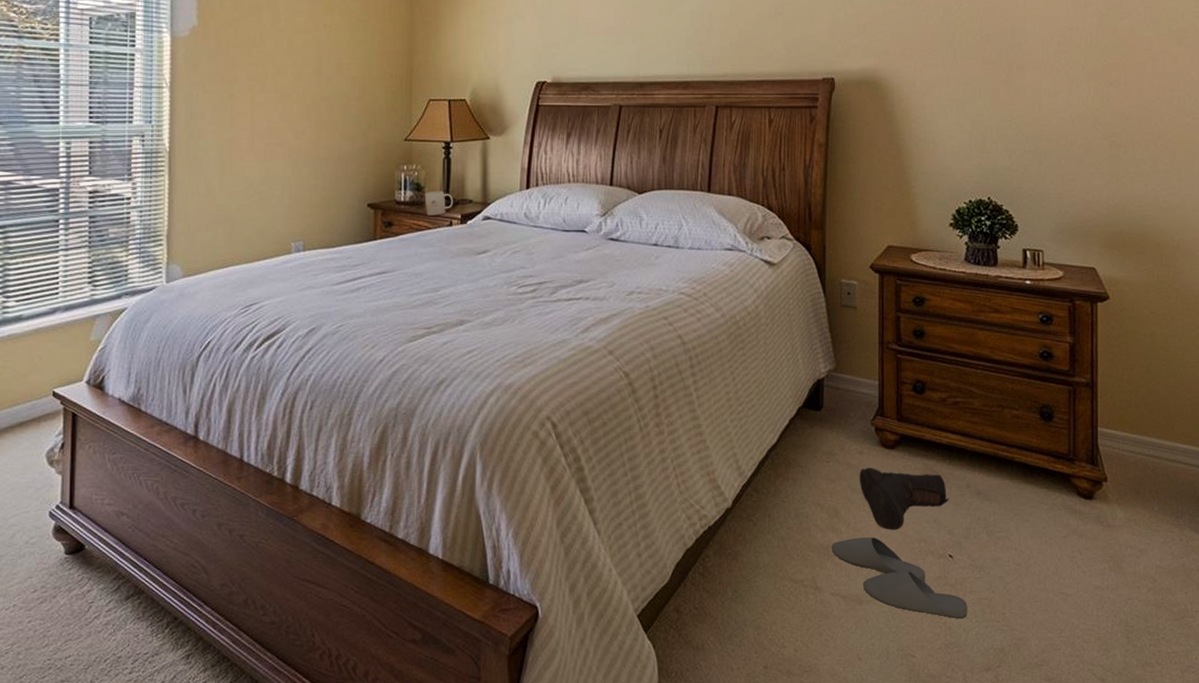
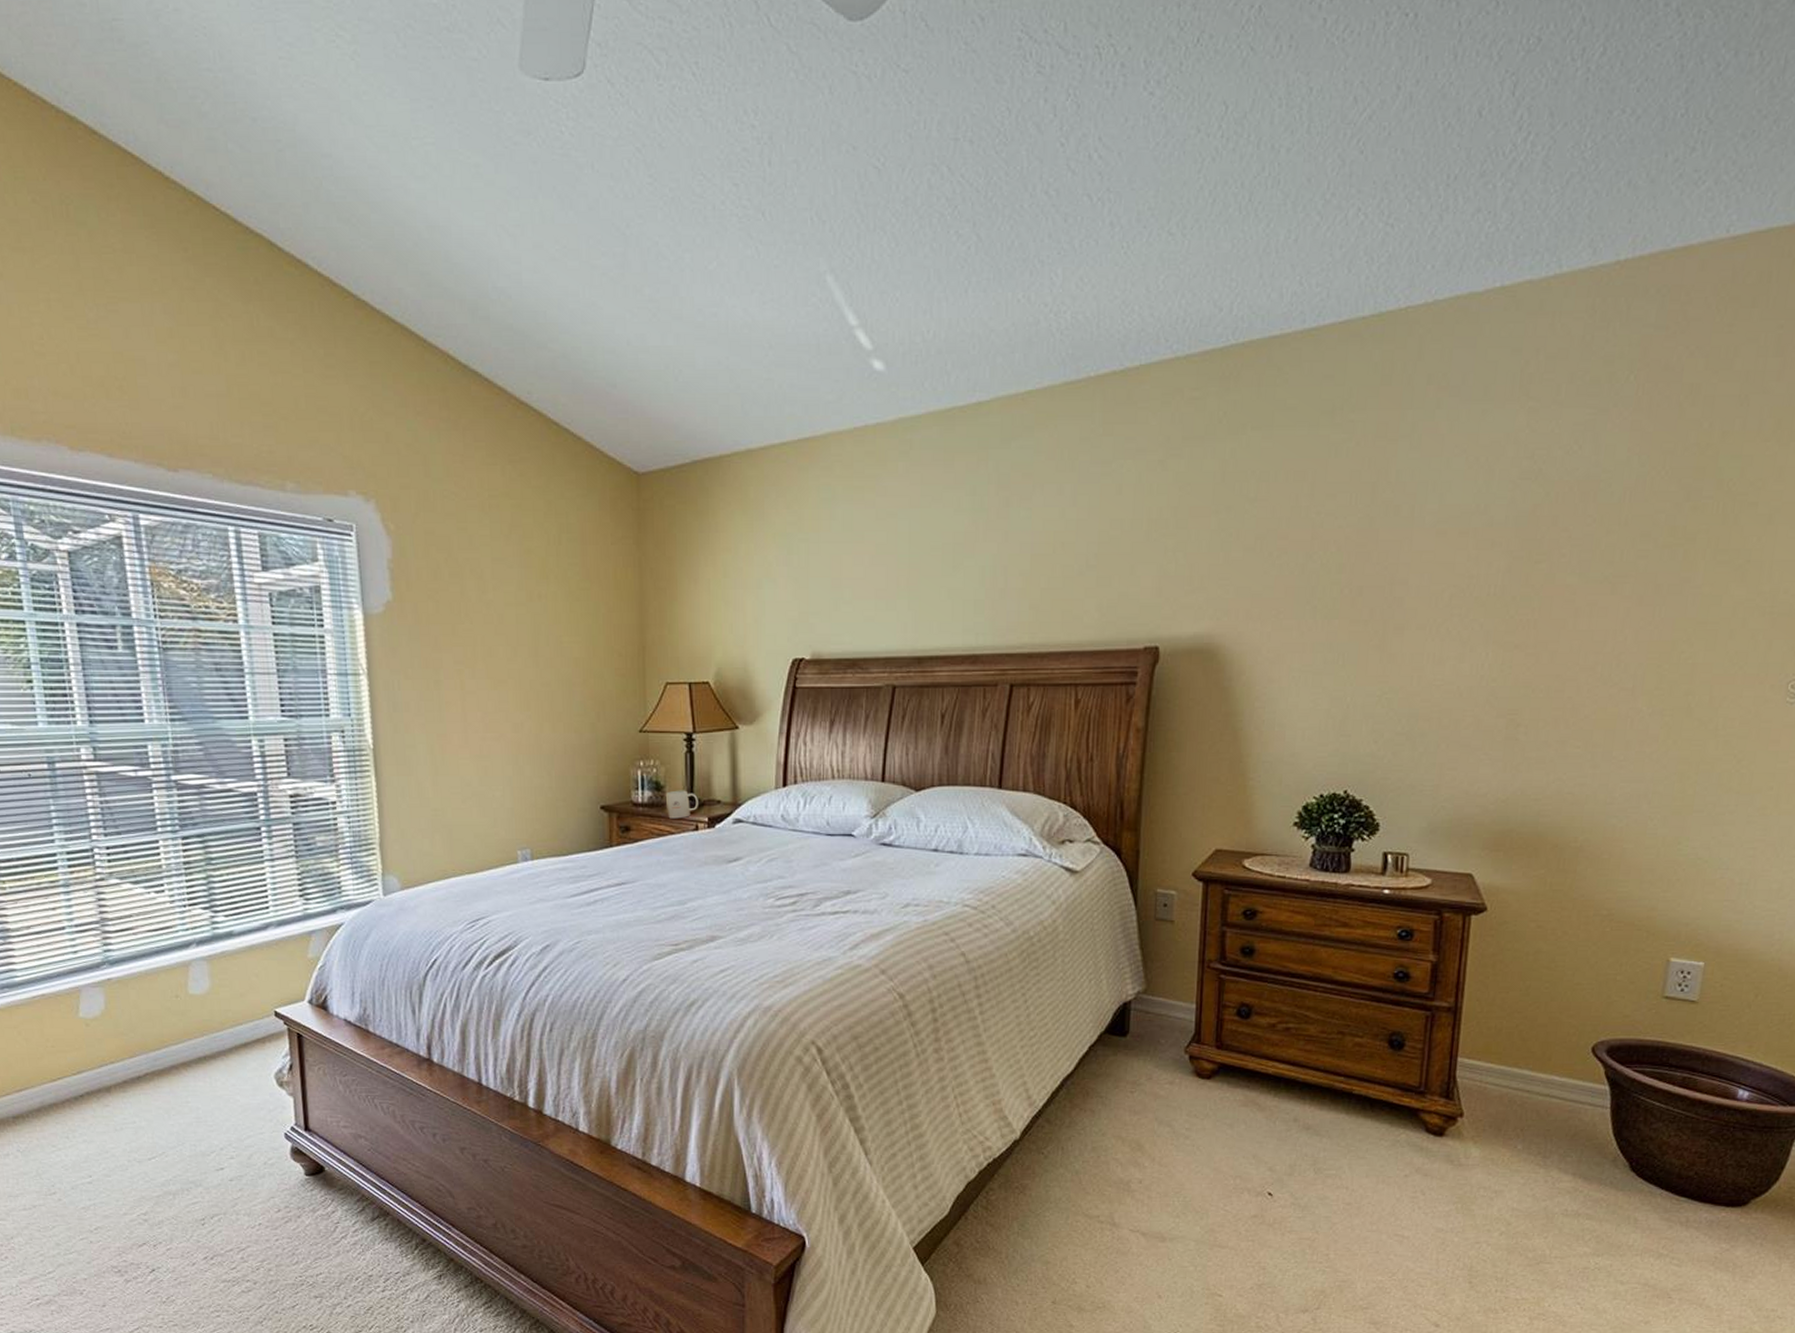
slippers: present [832,537,968,619] -> none [1133,1173,1286,1259]
boot: present [859,468,949,530] -> none [1167,1099,1272,1166]

